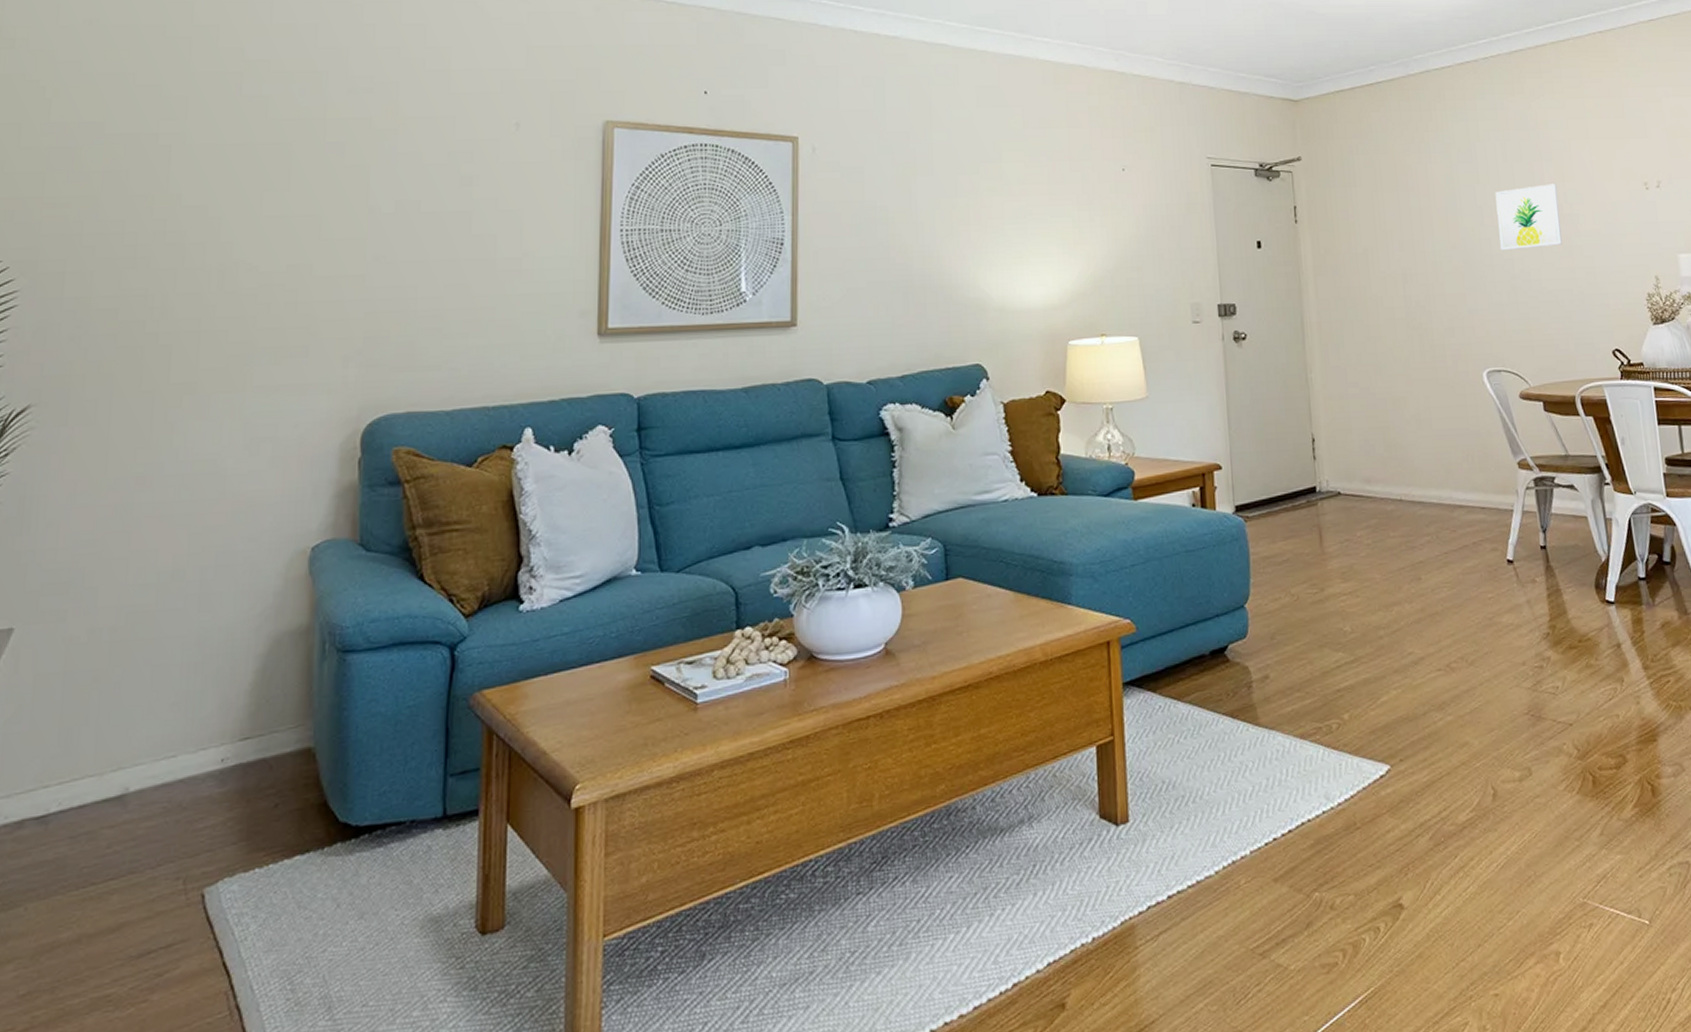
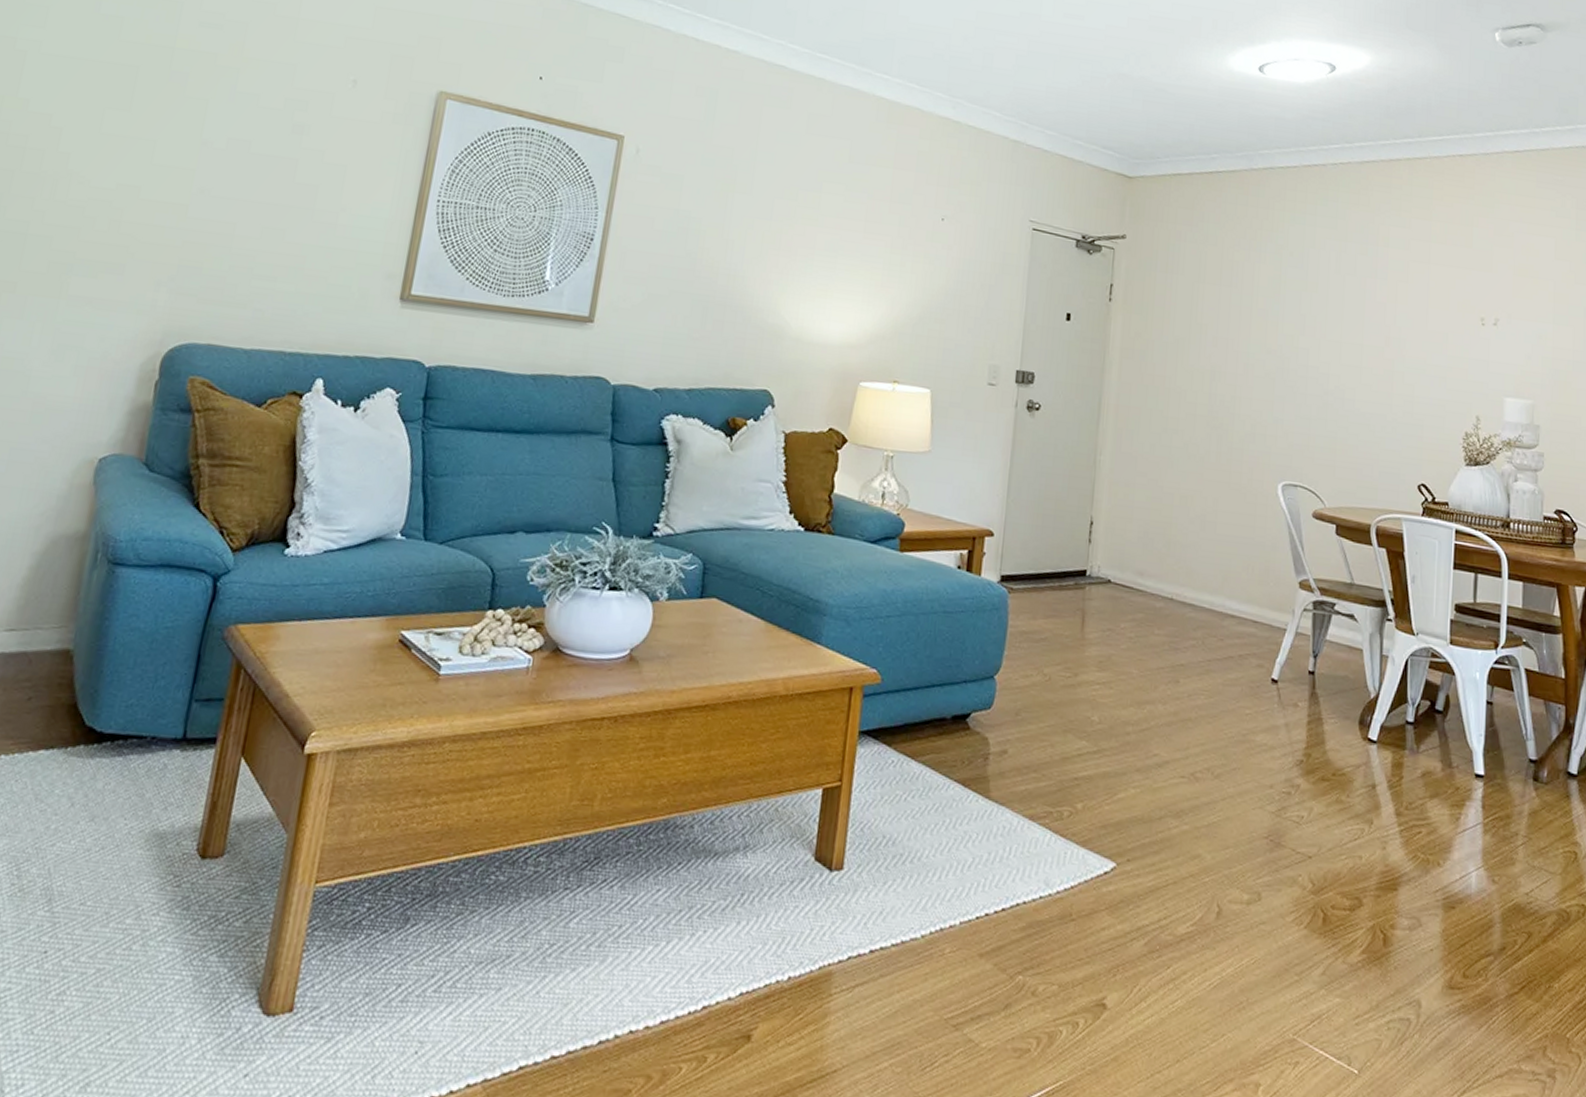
wall art: present [1495,183,1563,251] -> none [1318,302,1388,368]

